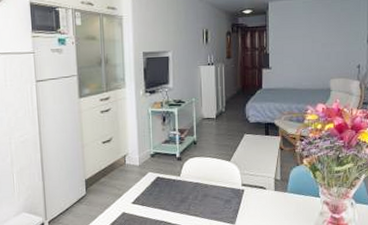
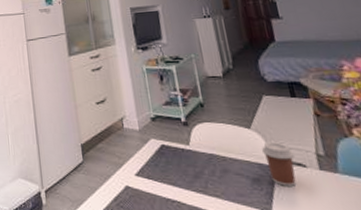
coffee cup: none [235,171,260,204] -> present [261,142,297,186]

